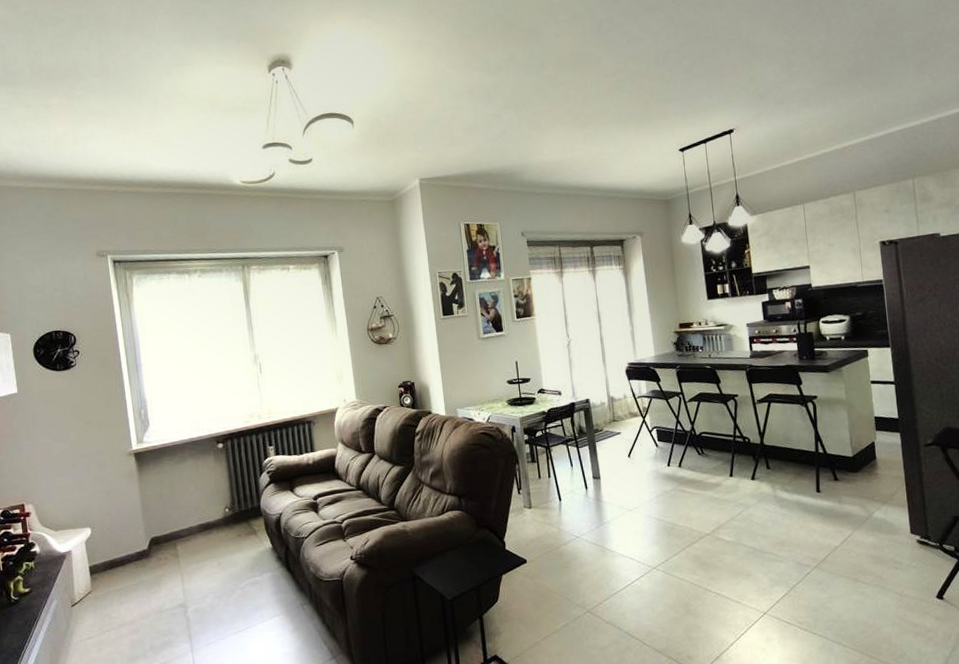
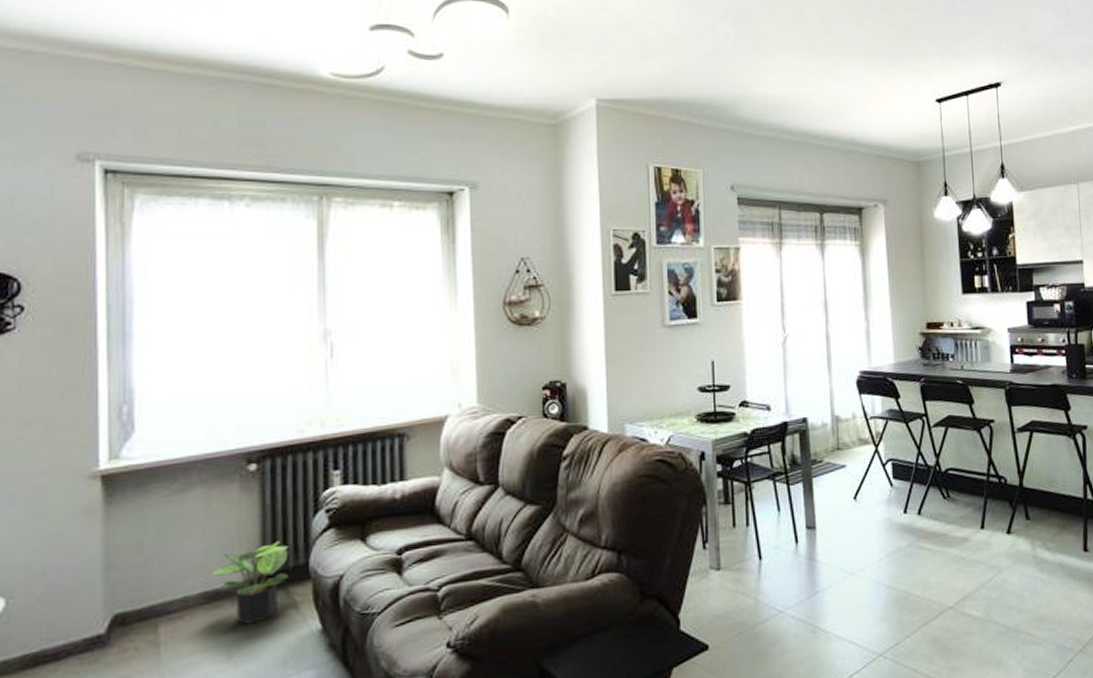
potted plant: none [202,492,249,544] -> present [208,541,289,624]

